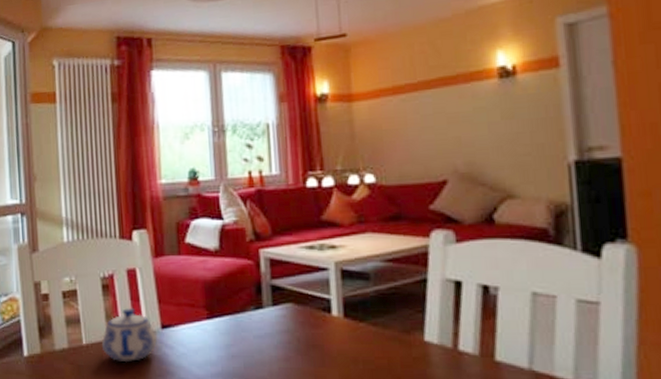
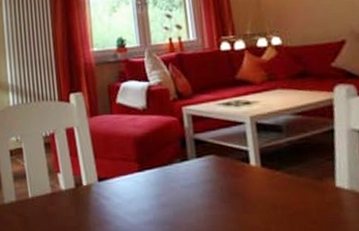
teapot: present [101,307,158,363] -> none [45,162,96,213]

